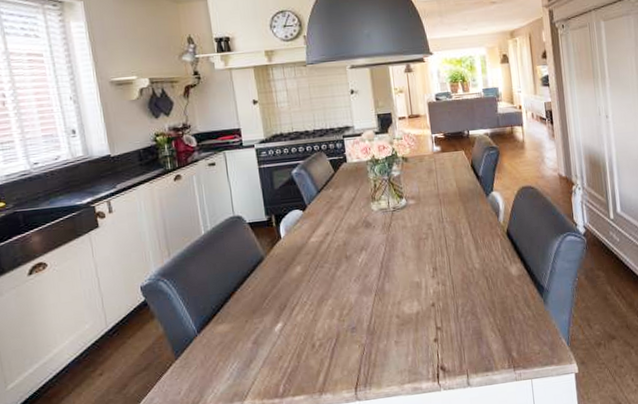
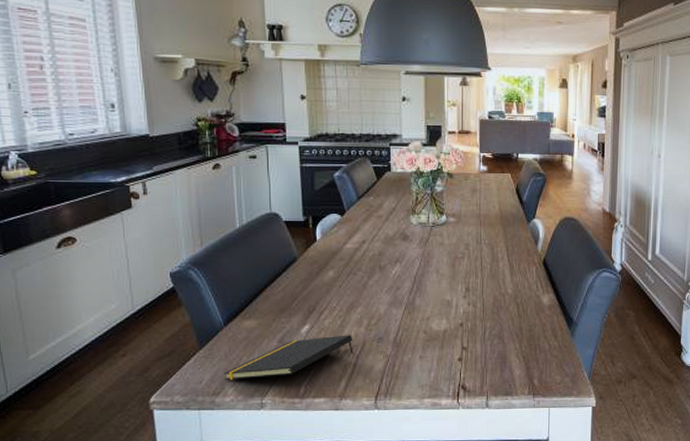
notepad: none [201,328,329,389] -> present [224,335,353,381]

